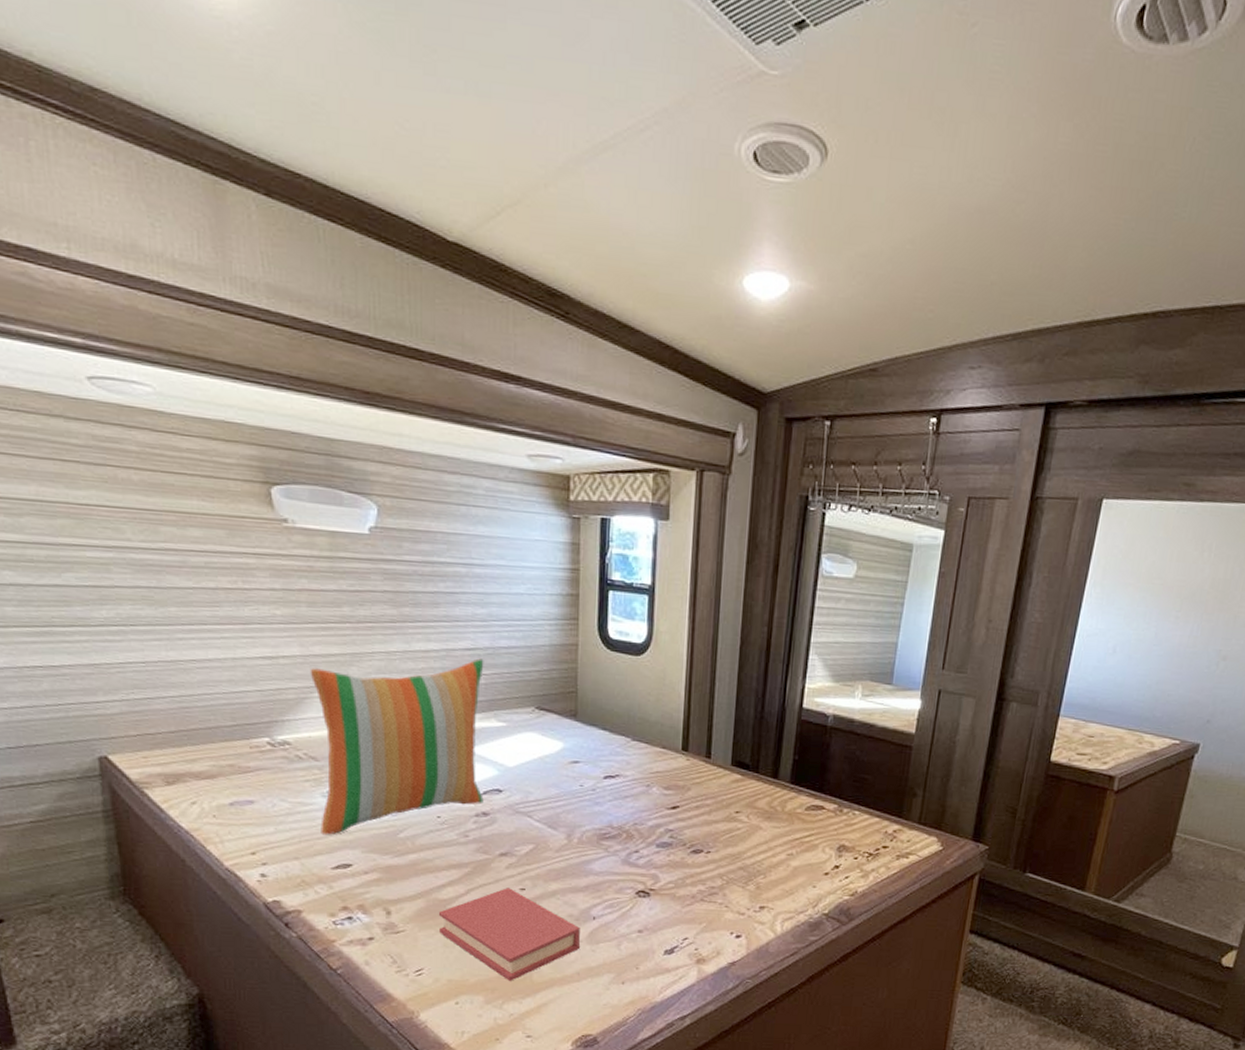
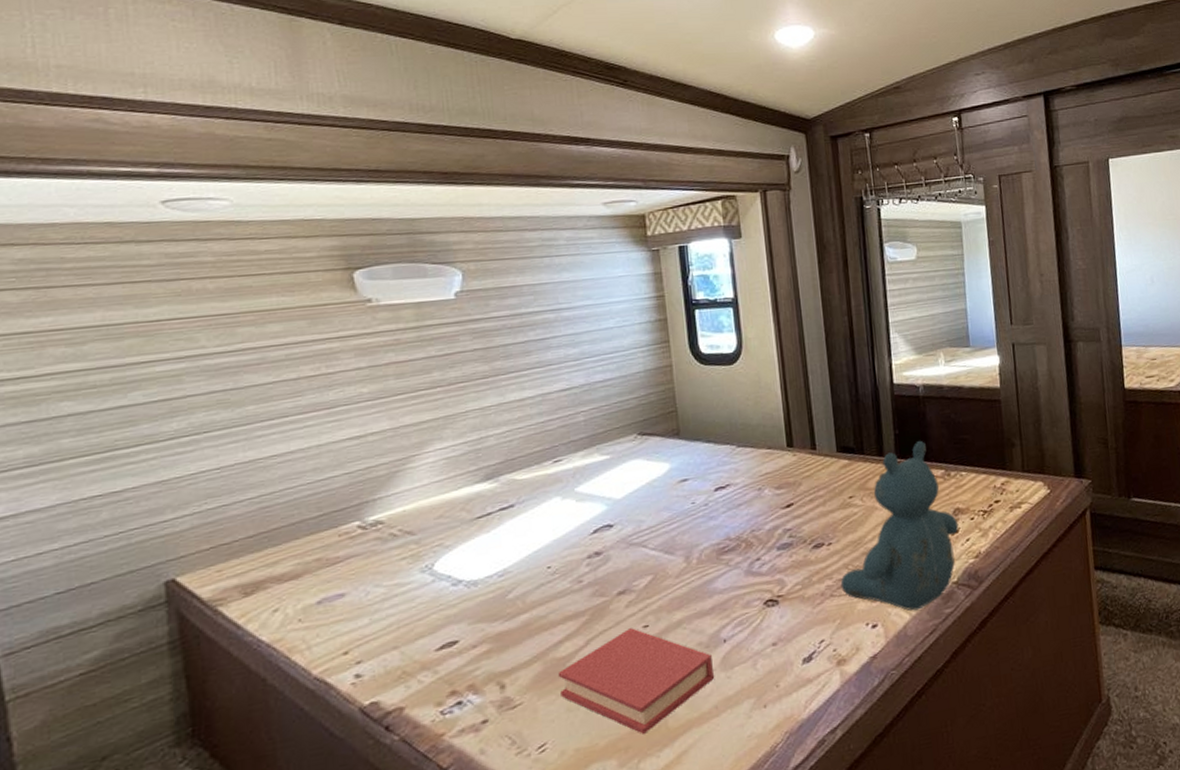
pillow: present [310,658,484,835] -> none [401,396,595,615]
teddy bear: none [712,770,841,931] -> present [840,440,959,611]

